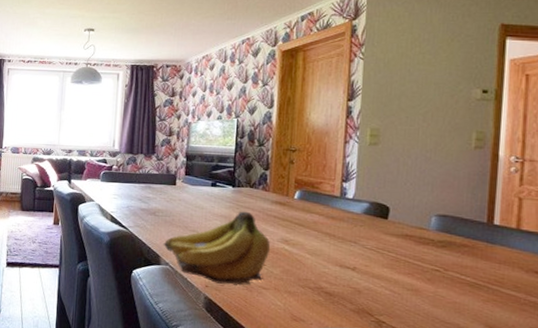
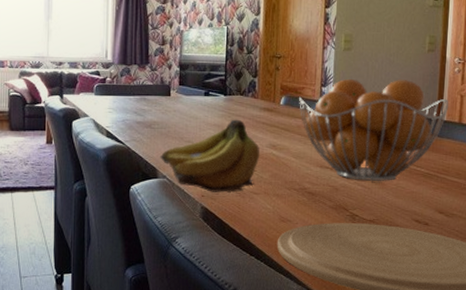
fruit basket: none [315,174,503,288] -> present [298,78,449,181]

